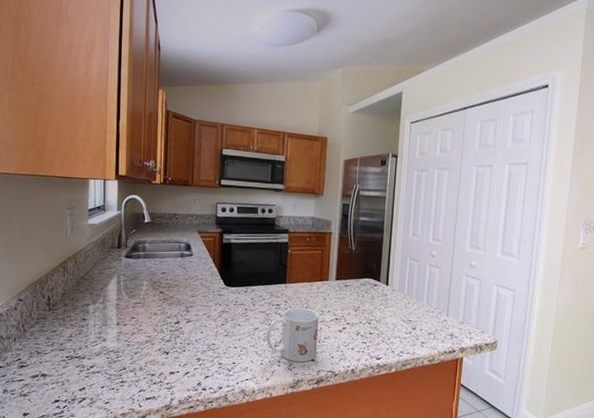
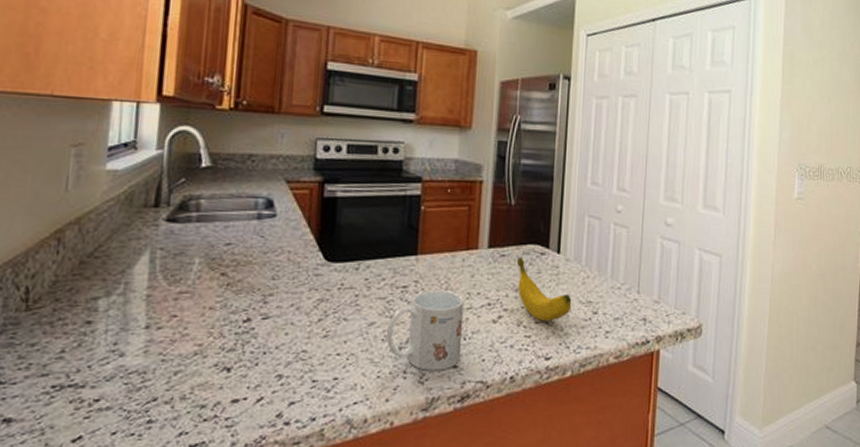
banana: none [357,287,397,333] -> present [517,257,572,322]

